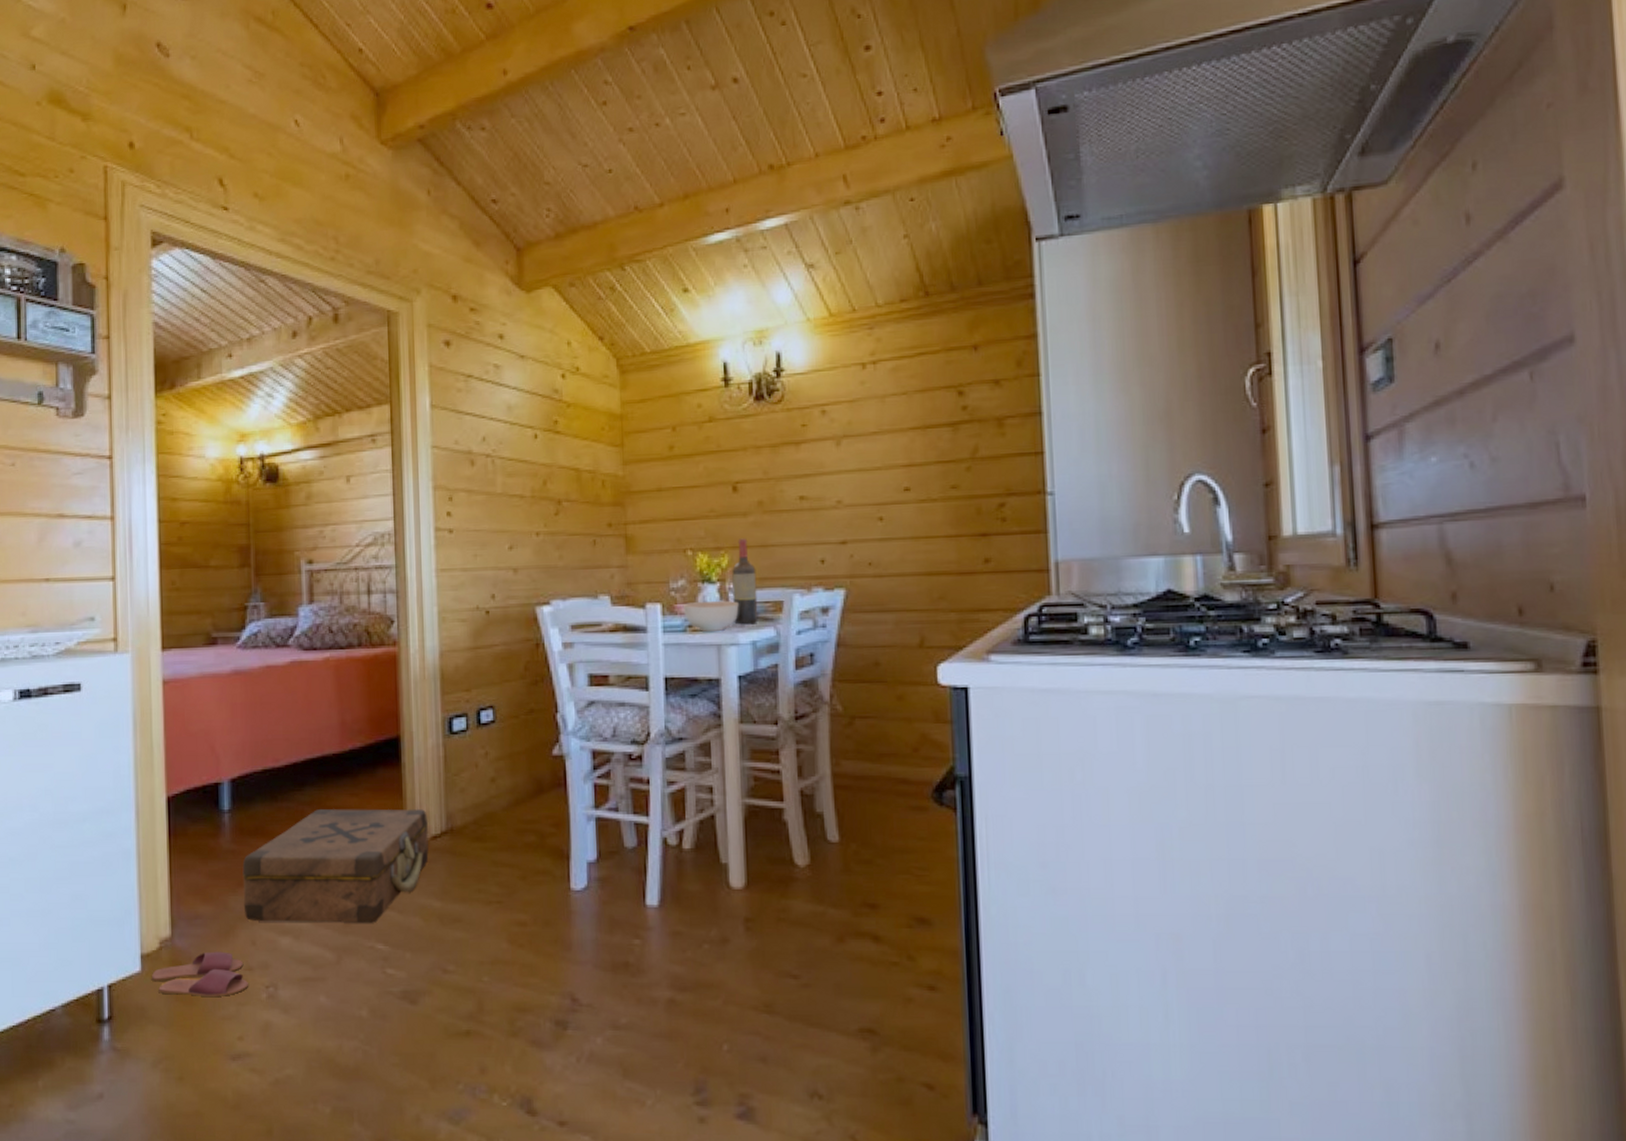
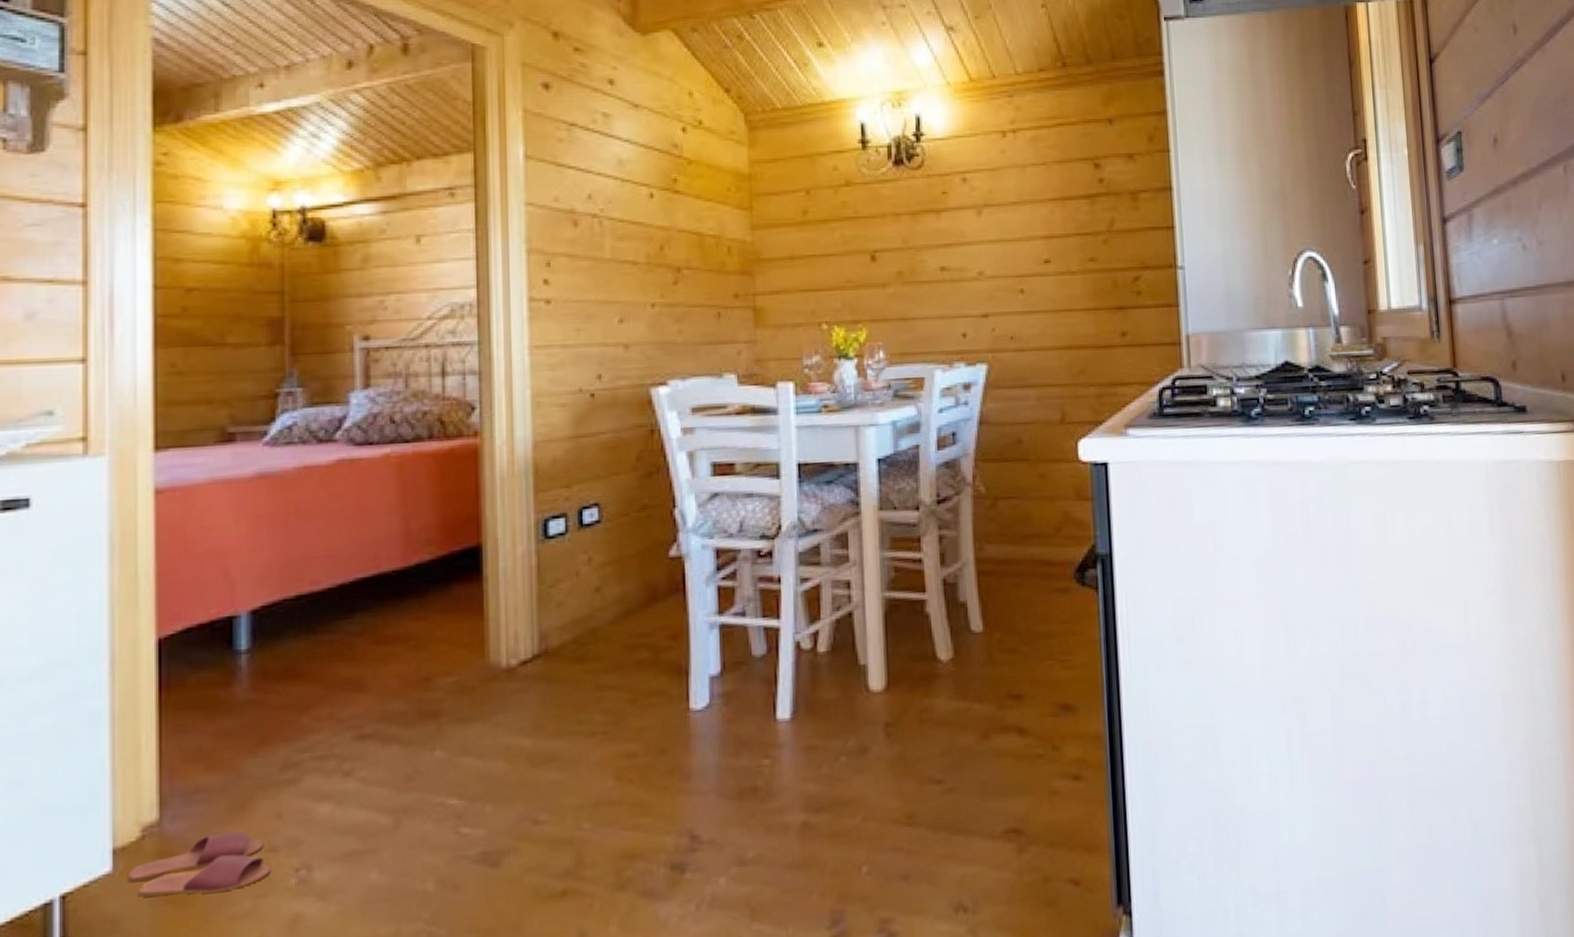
suitcase: present [242,809,429,923] -> none [265,630,517,788]
bowl: present [682,600,739,633] -> none [817,378,878,413]
wine bottle: present [732,538,758,625] -> none [870,310,898,404]

